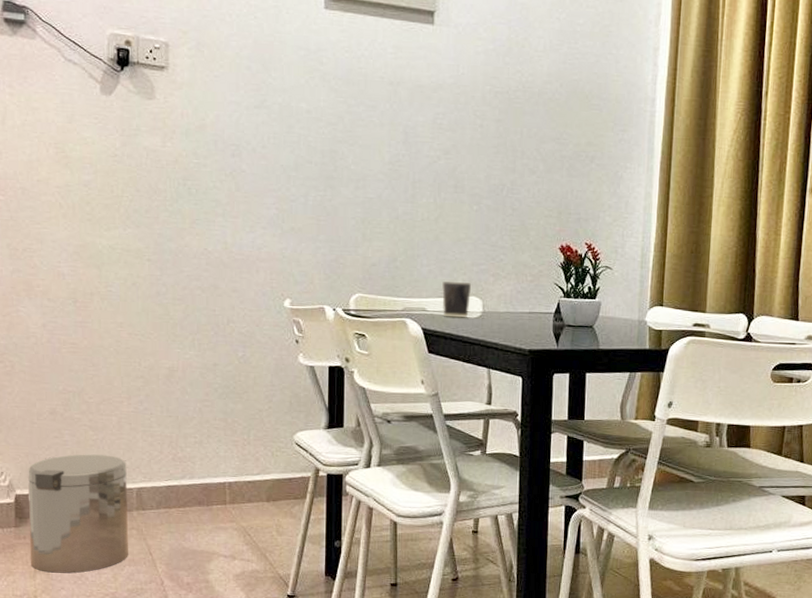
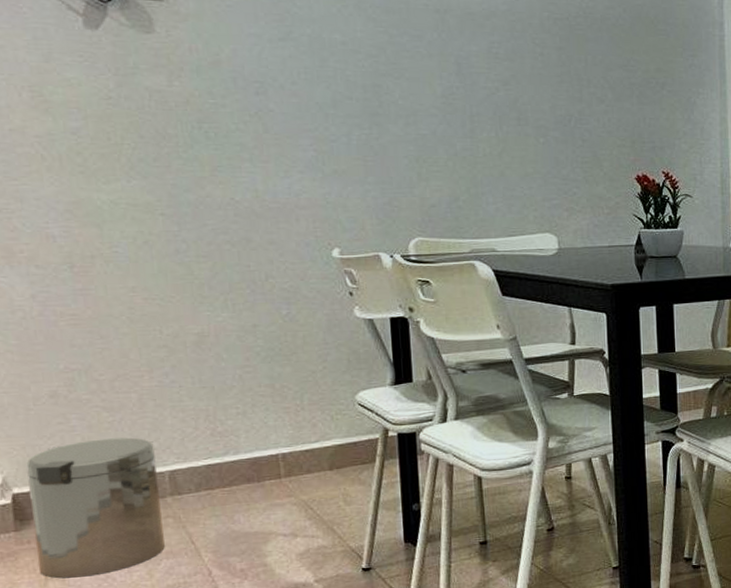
mug: present [441,282,472,318] -> none [511,219,545,257]

